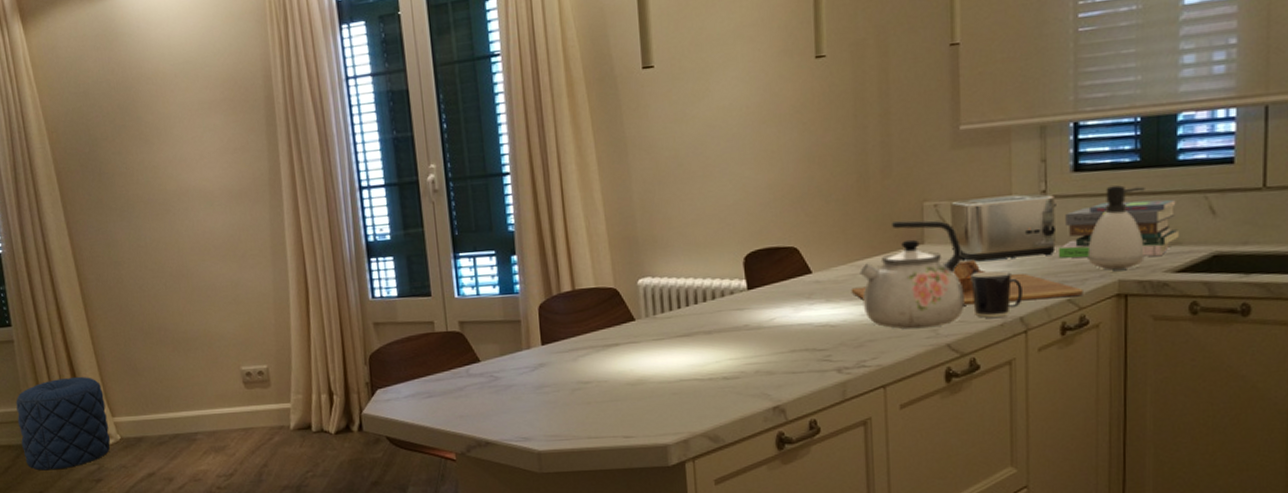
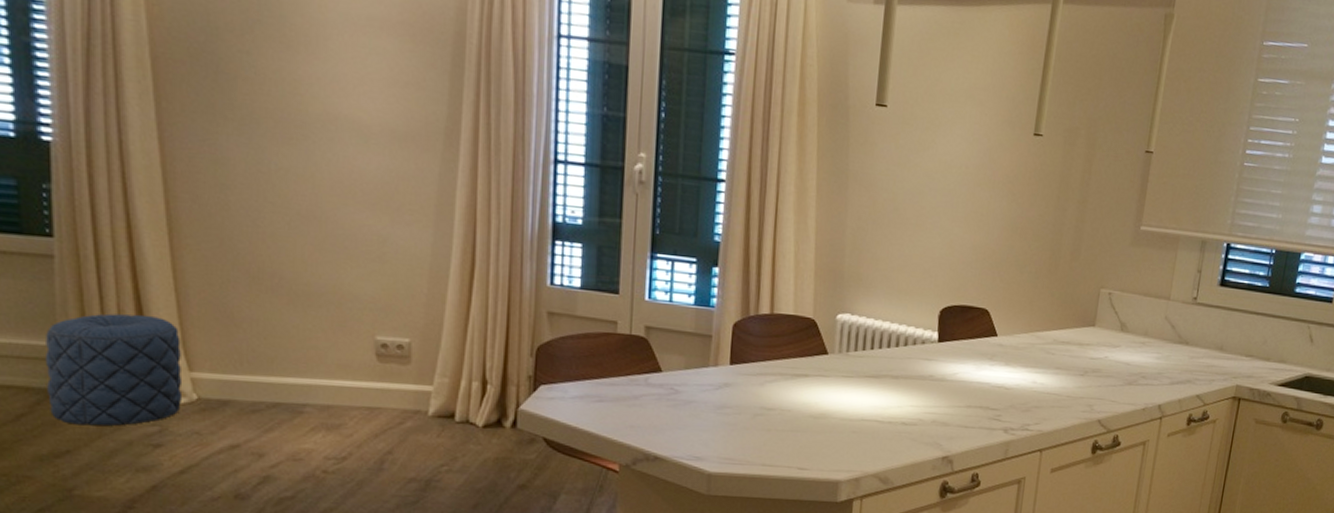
cutting board: present [851,259,1083,305] -> none [1027,347,1210,394]
kettle: present [859,220,965,329] -> none [1035,302,1125,403]
toaster: present [950,193,1056,262] -> none [1116,292,1203,354]
mug: present [970,270,1022,318] -> none [1124,359,1165,402]
books: present [1058,199,1179,258] -> none [1196,317,1288,370]
soap dispenser: present [1087,185,1145,271] -> none [1217,304,1268,377]

